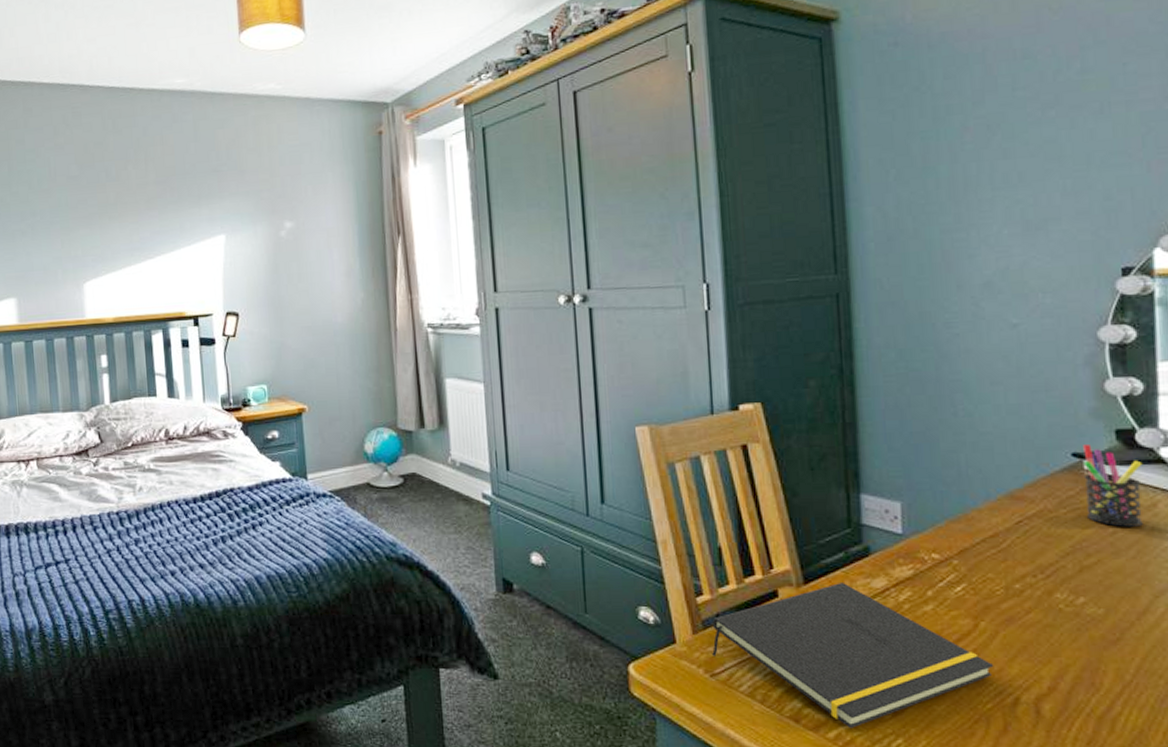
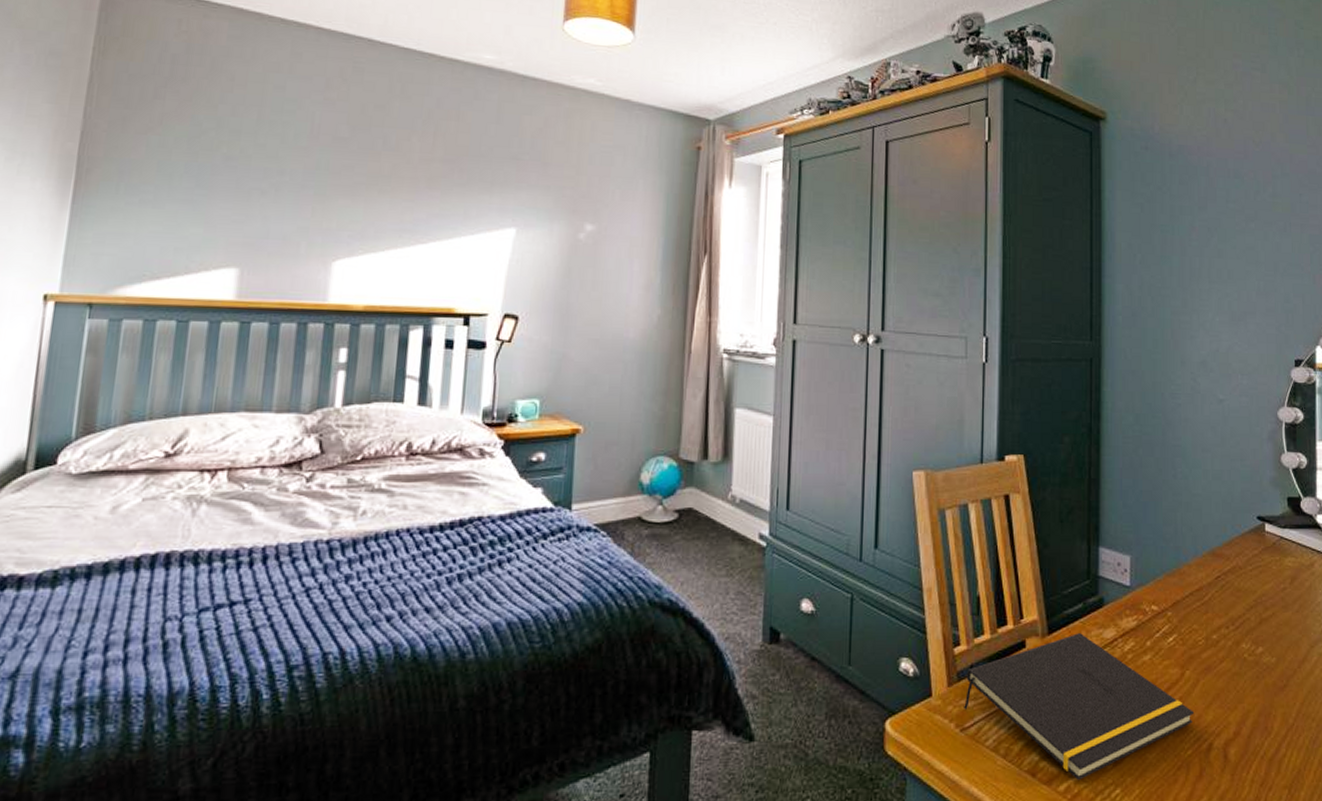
pen holder: present [1082,445,1143,527] -> none [1264,510,1305,584]

